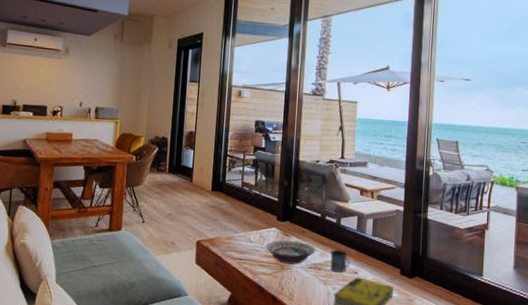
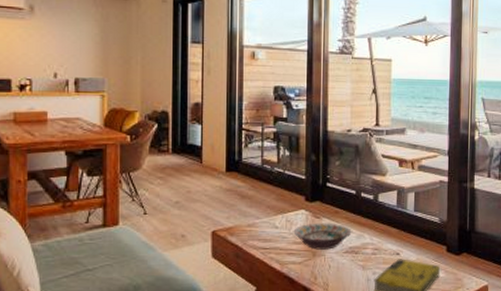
mug: present [330,250,350,272] -> none [368,230,391,254]

